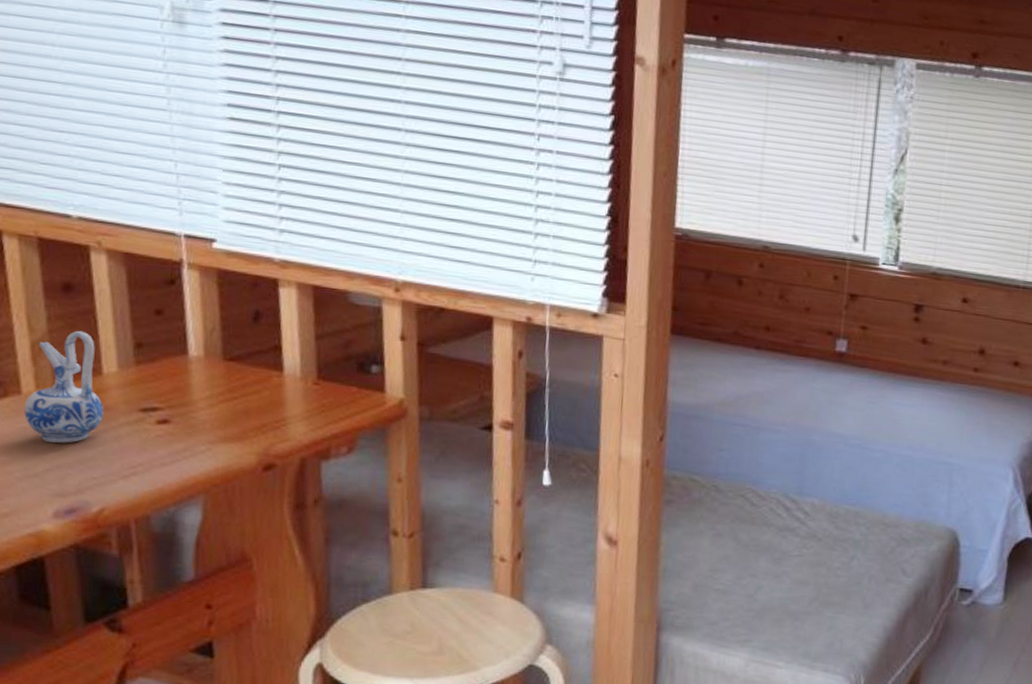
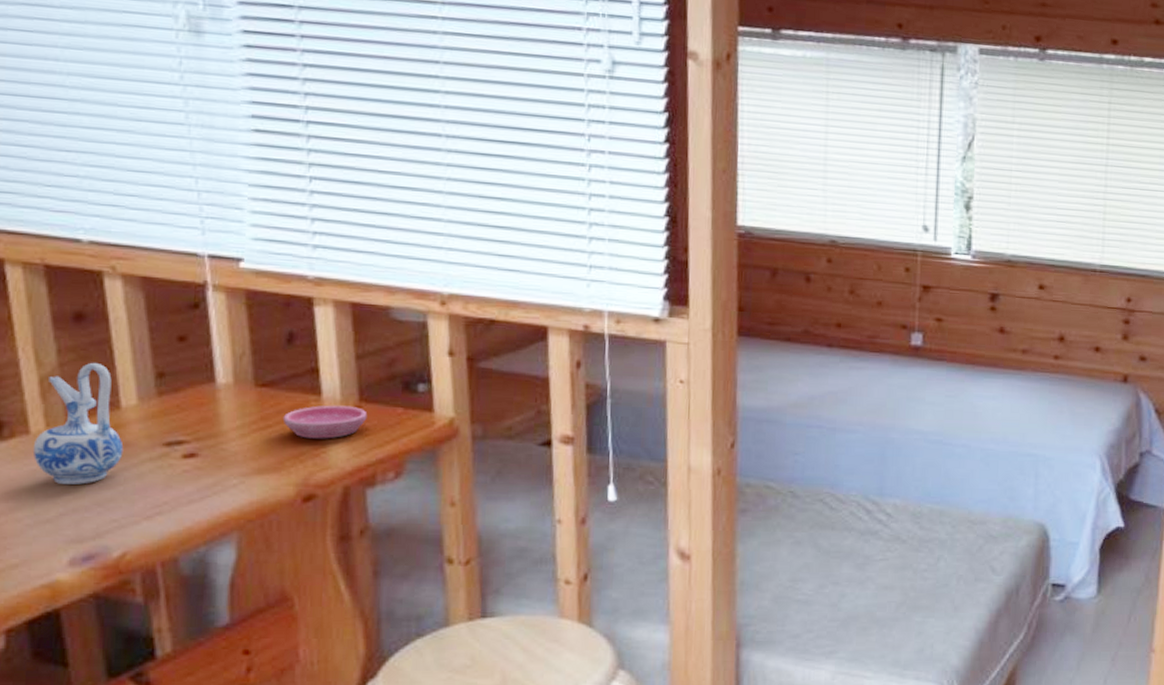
saucer: none [247,381,325,413] -> present [283,405,368,439]

